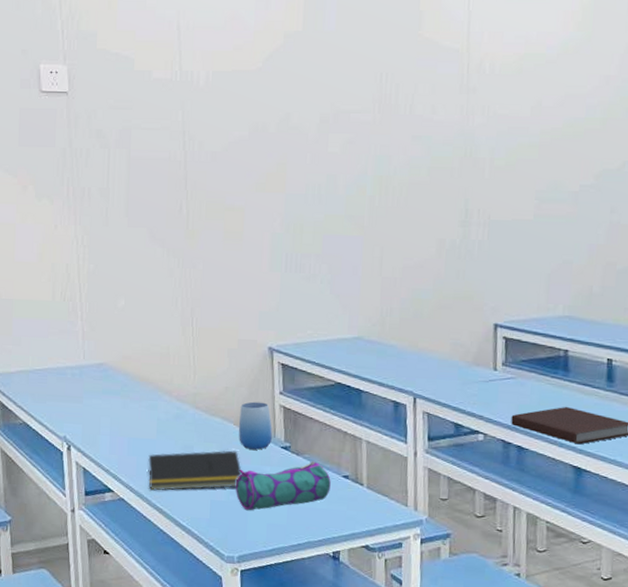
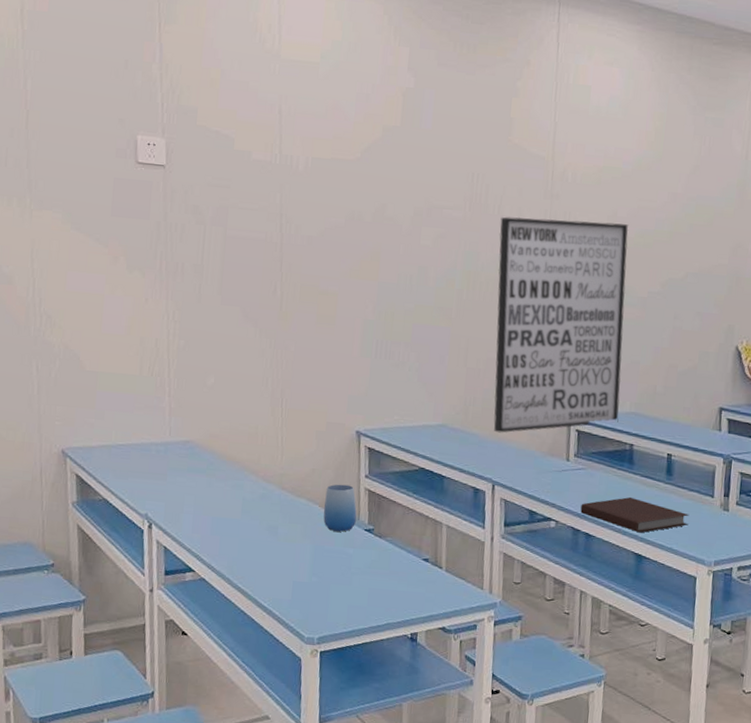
notepad: present [148,449,242,491] -> none [231,531,325,571]
pencil case: present [235,461,331,511] -> none [318,544,412,593]
wall art: none [411,114,556,344] -> present [493,216,629,433]

